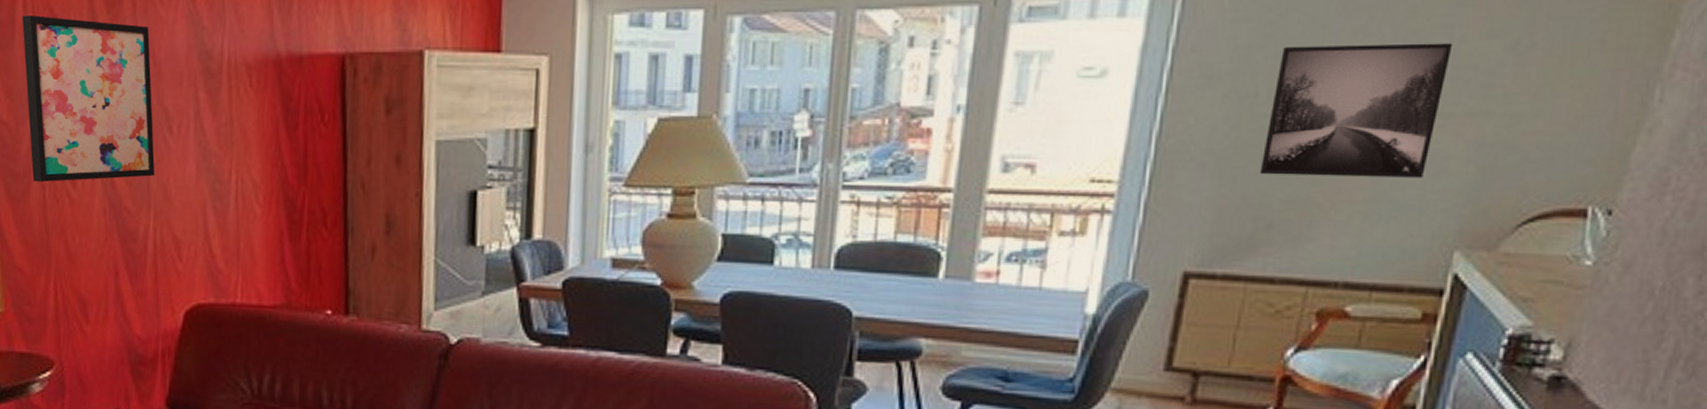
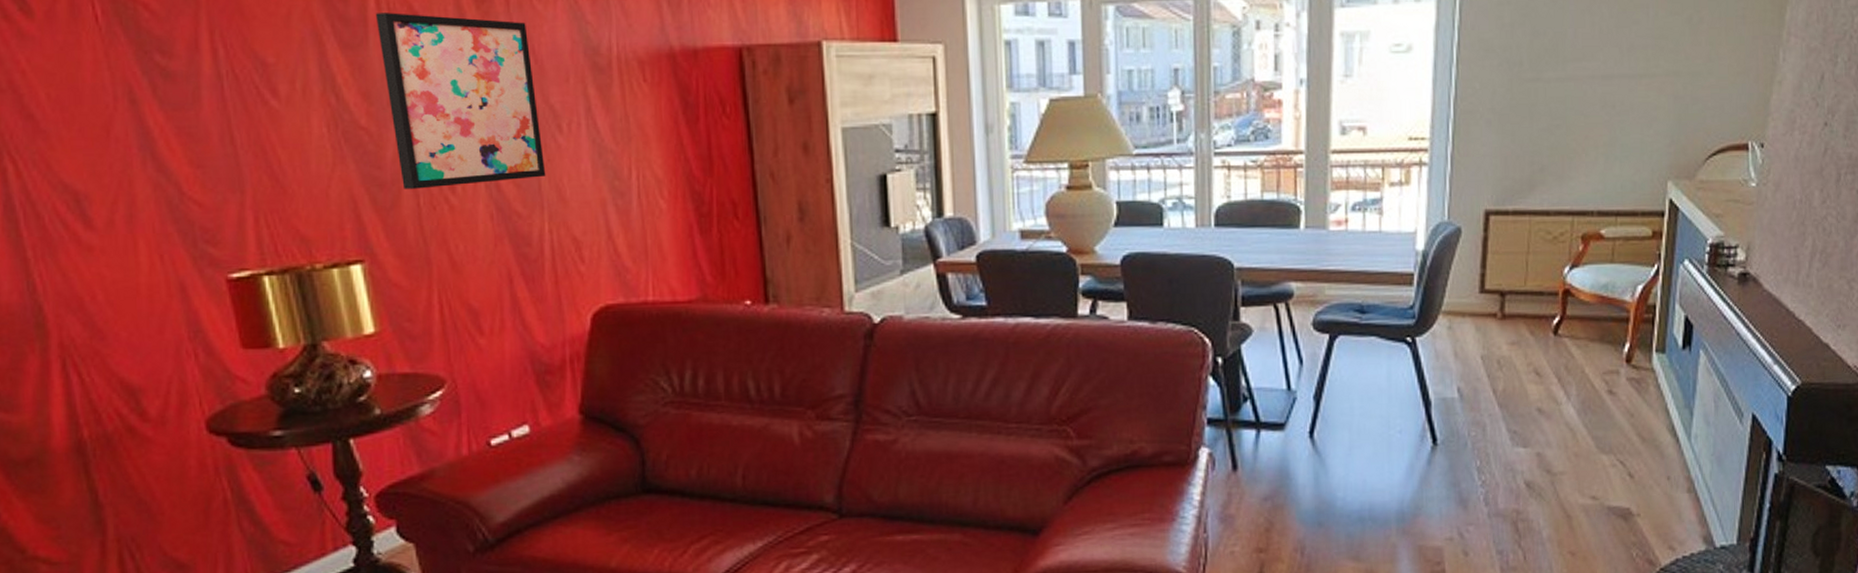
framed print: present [1259,43,1453,178] -> none [1530,19,1650,128]

